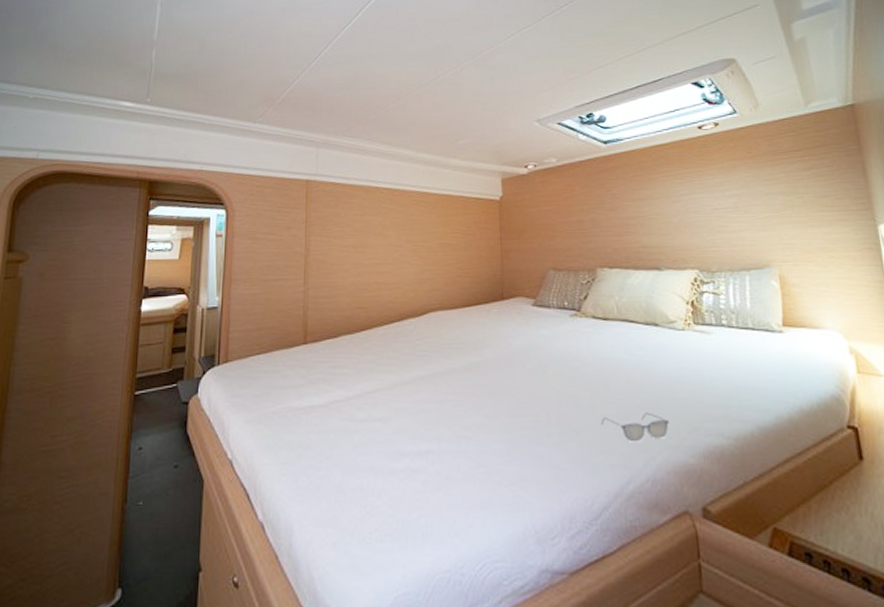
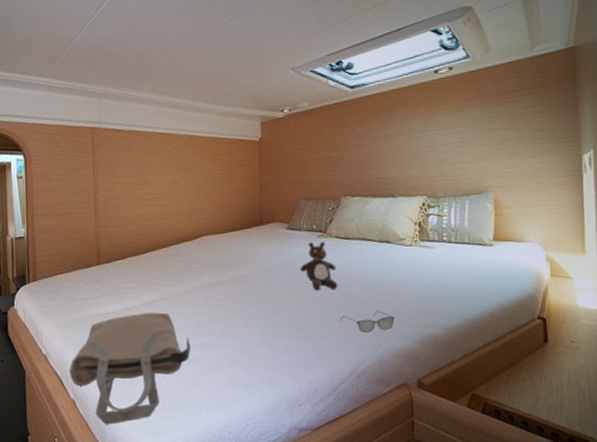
tote bag: none [259,407,414,559] -> present [69,312,191,425]
stuffed animal: none [550,323,597,384] -> present [300,242,338,290]

